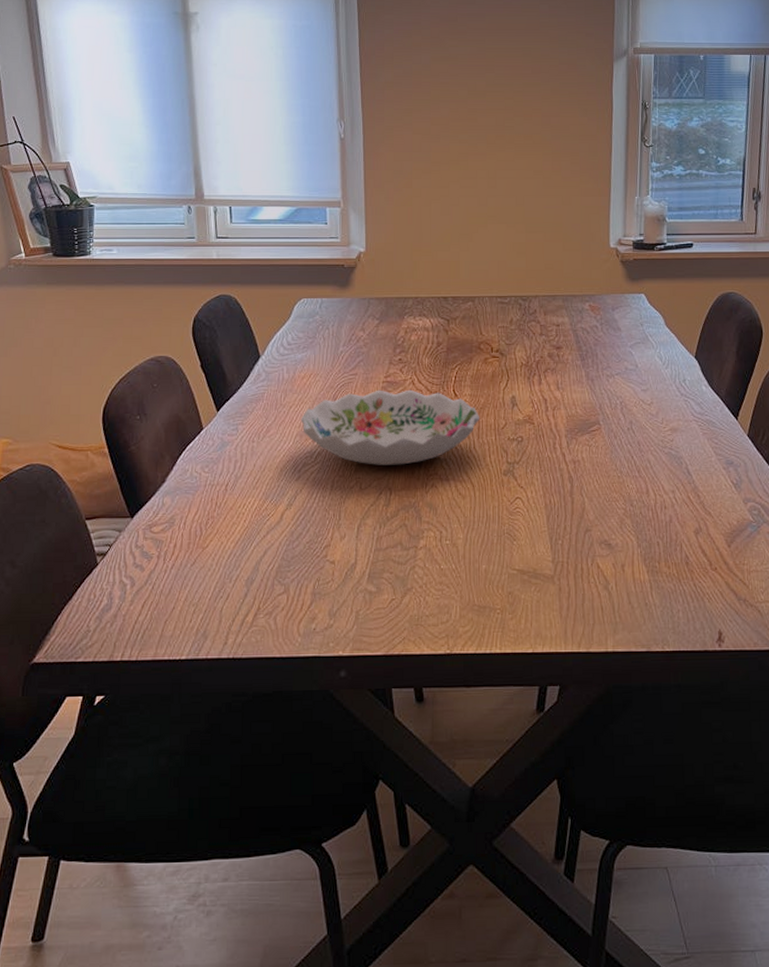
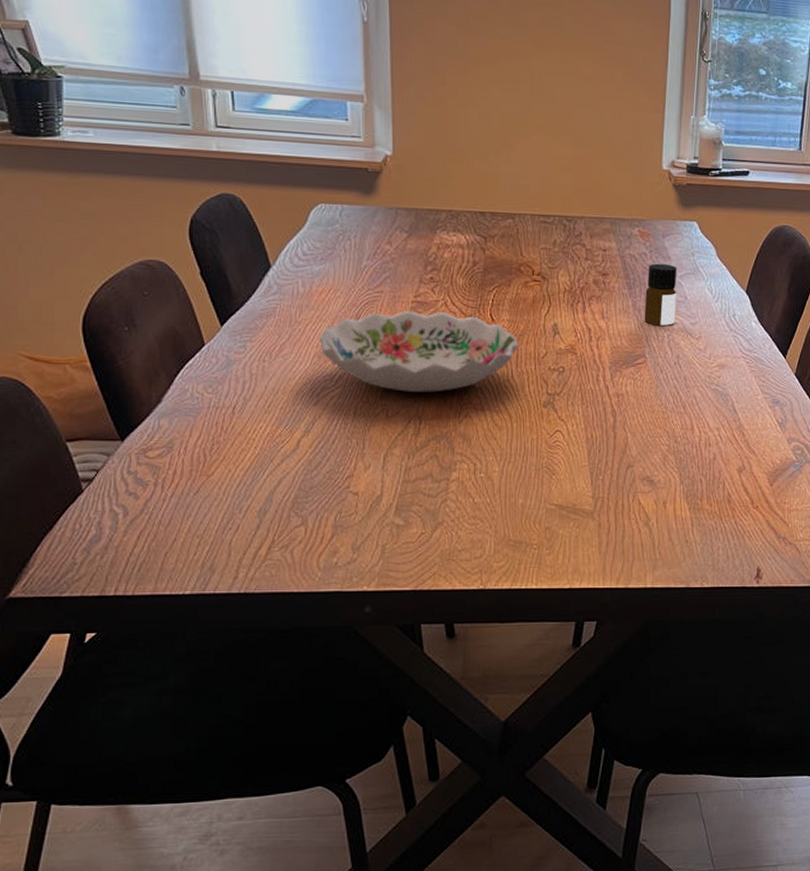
bottle: none [597,335,628,393] -> present [644,263,677,326]

